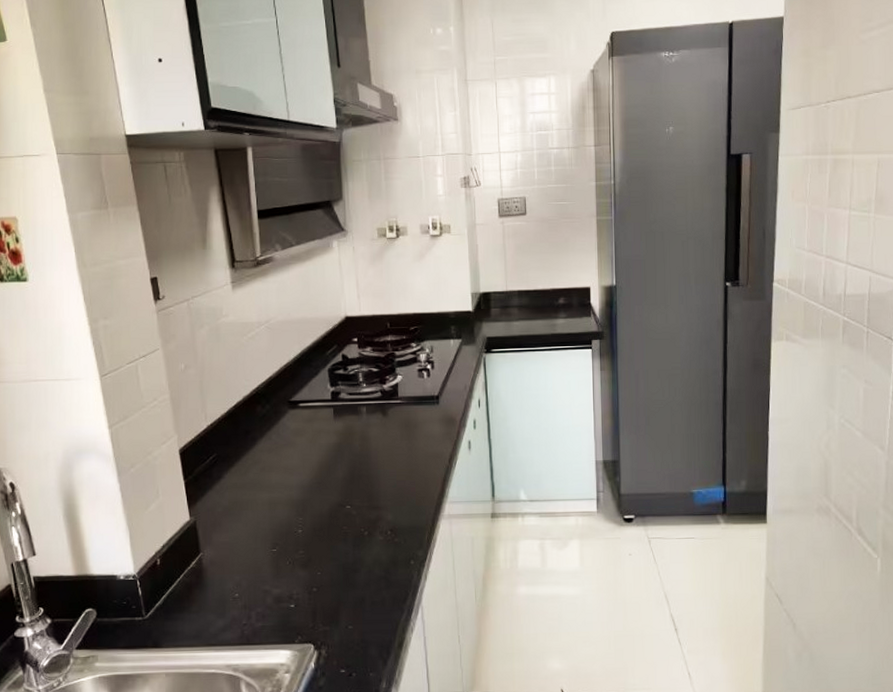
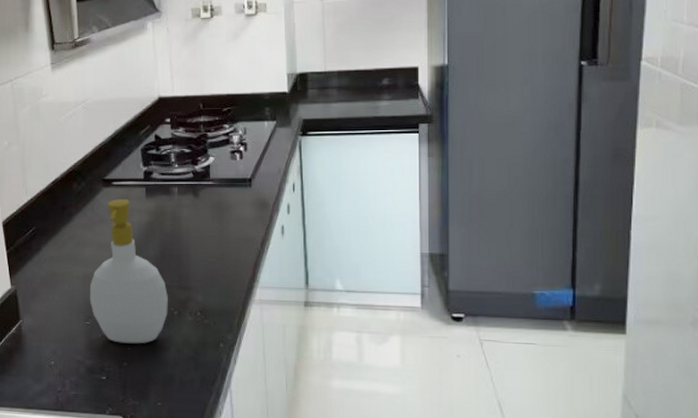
soap bottle: none [275,421,358,569] -> present [89,199,168,344]

